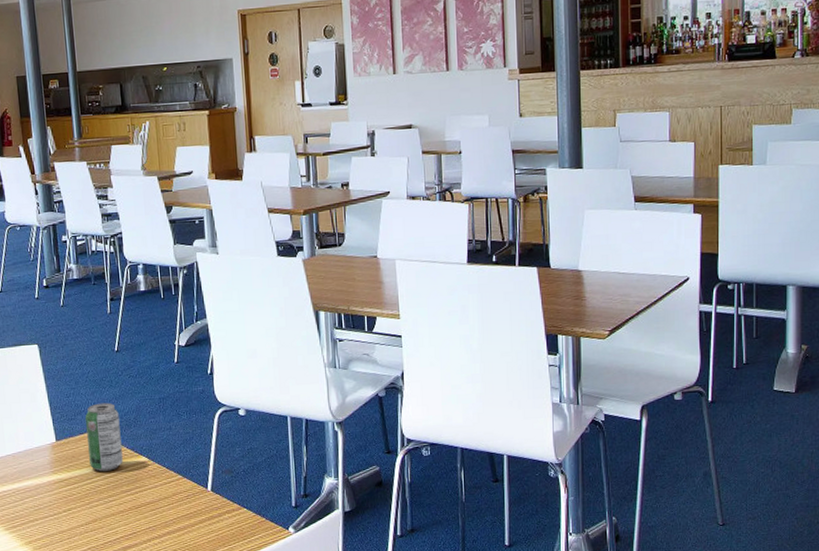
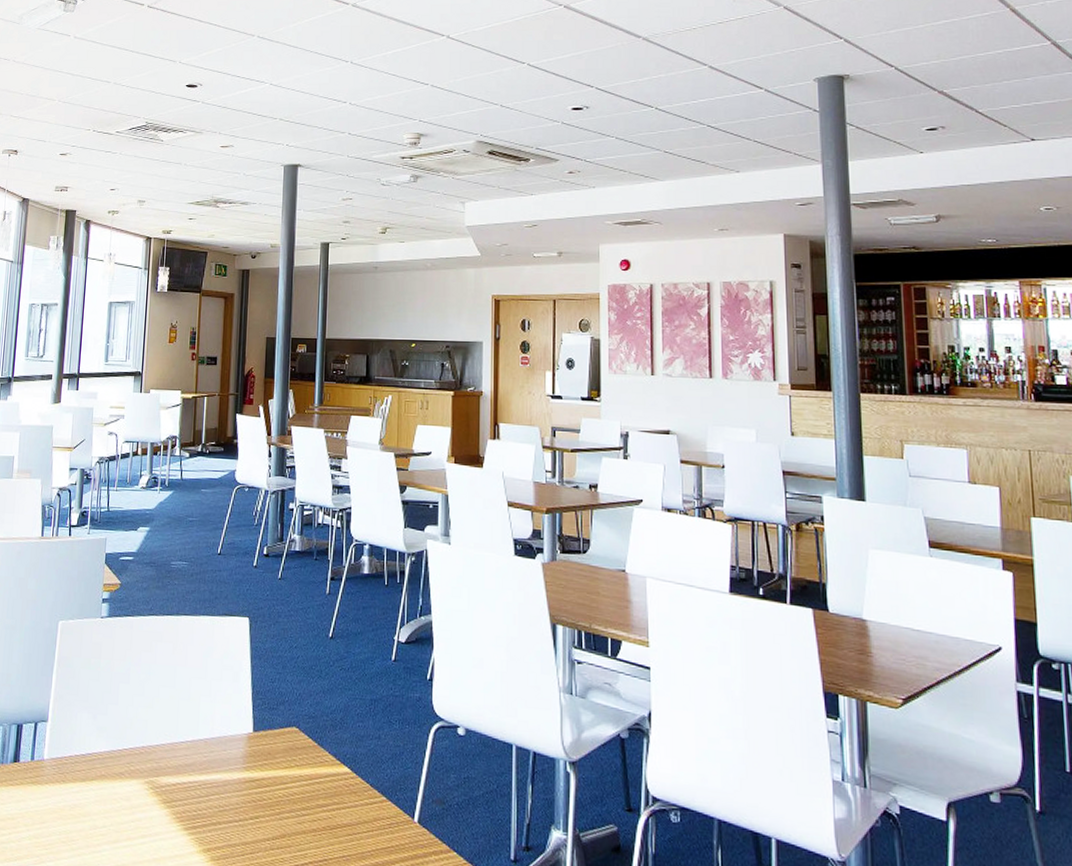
beverage can: present [84,402,123,472] -> none [286,694,325,778]

